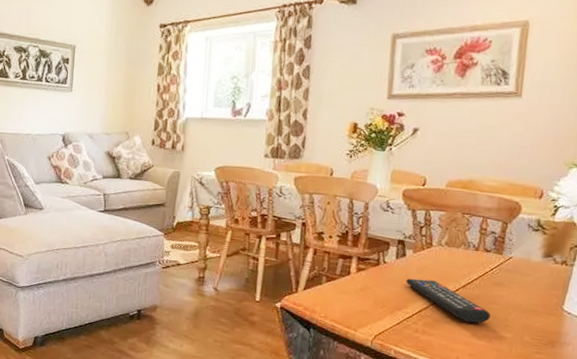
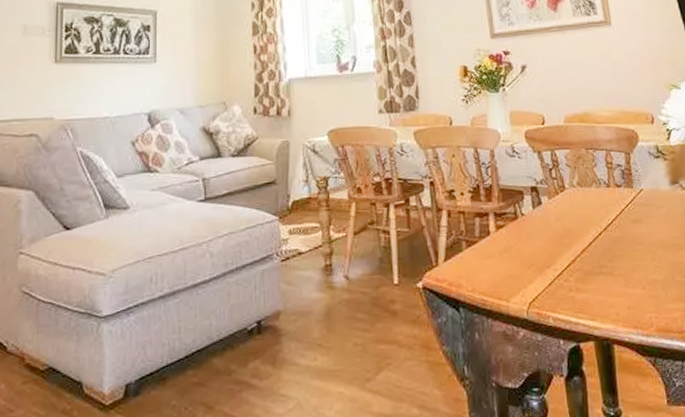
remote control: present [406,278,491,323] -> none [547,227,638,270]

